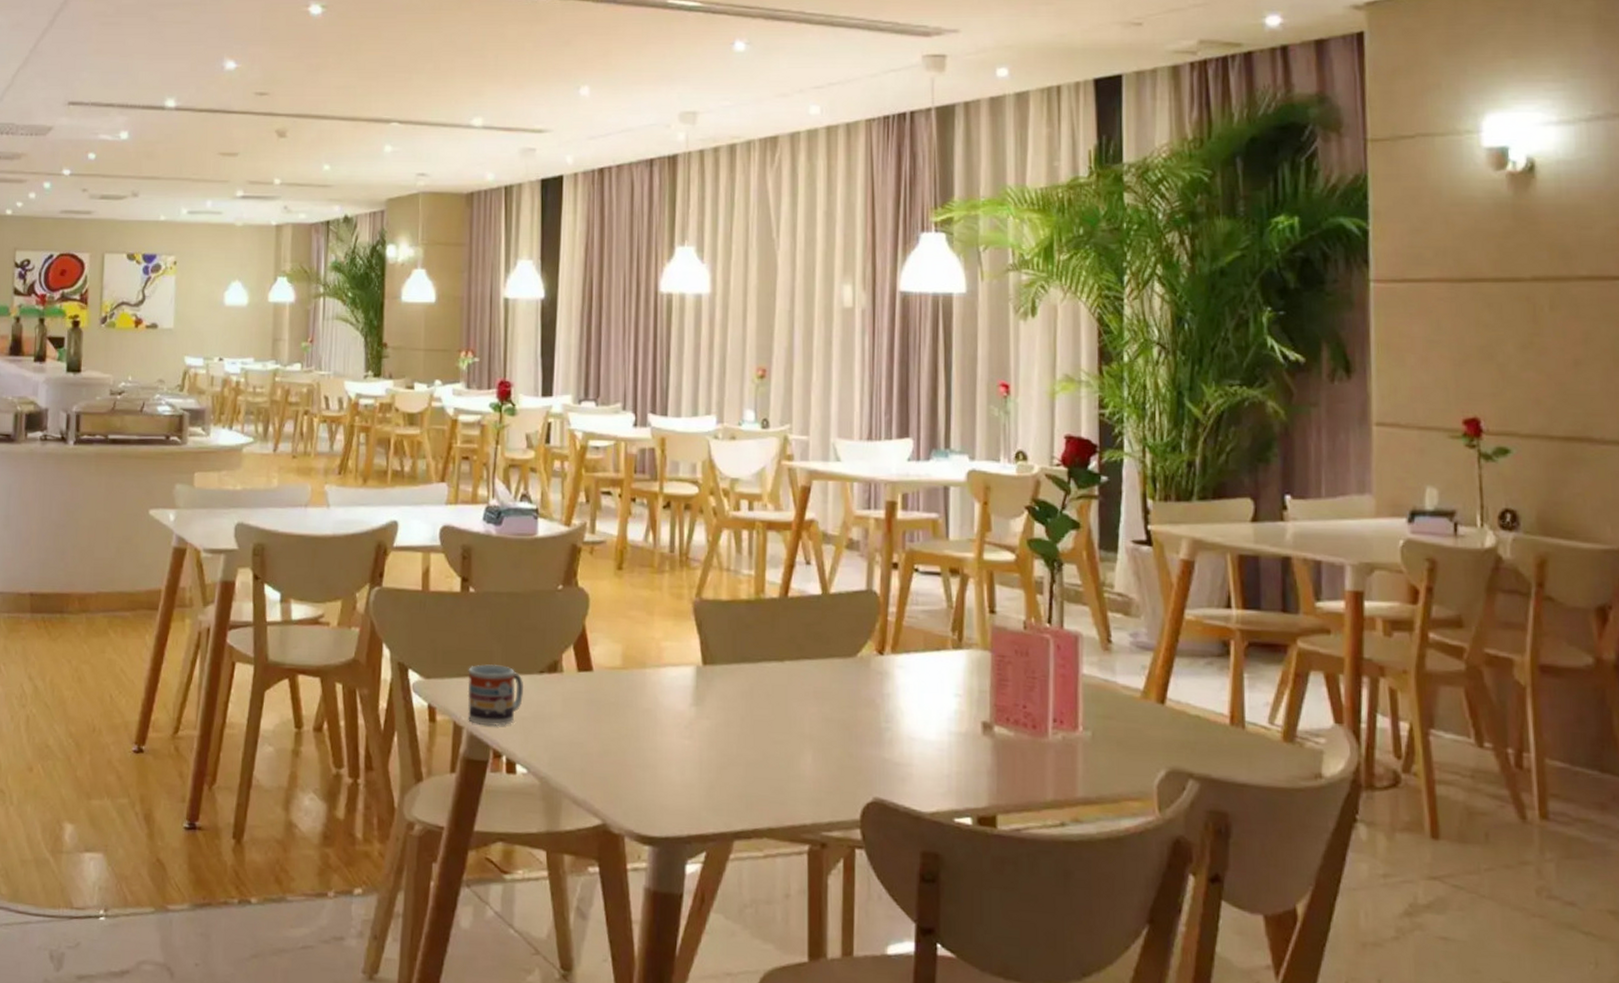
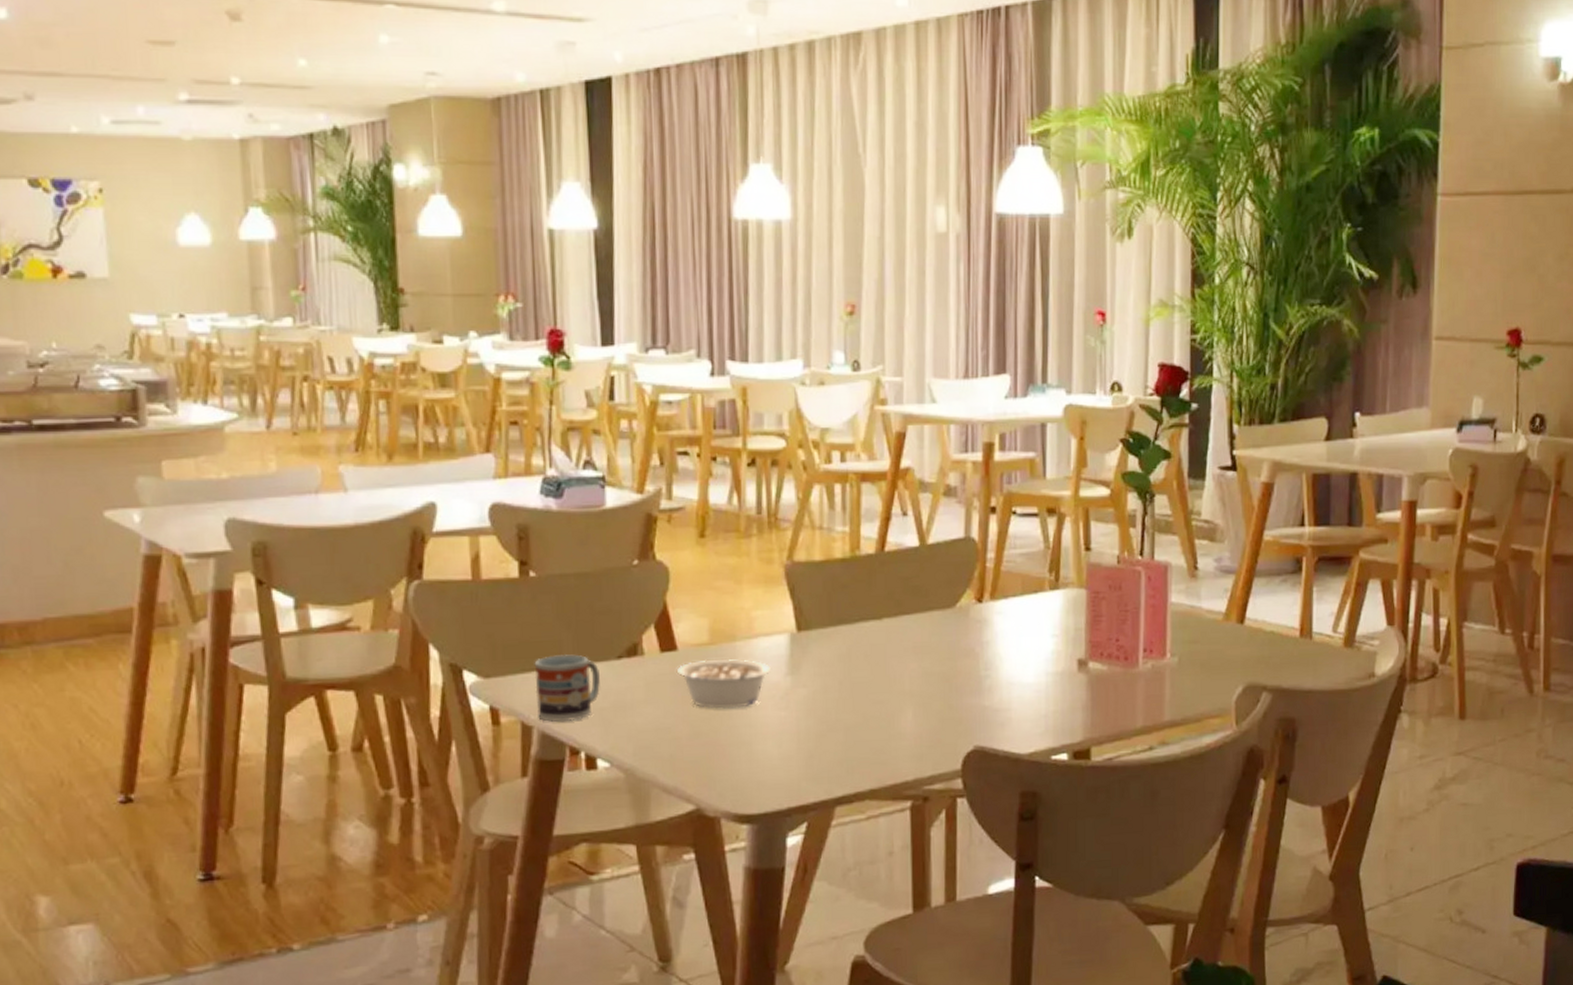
legume: none [591,682,677,732] -> present [676,659,771,709]

